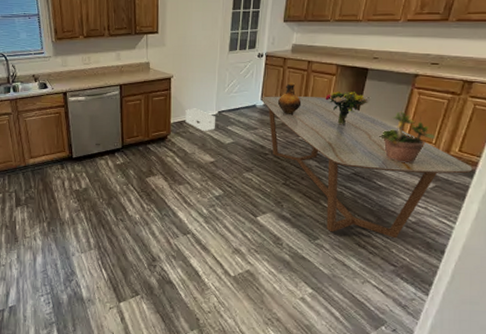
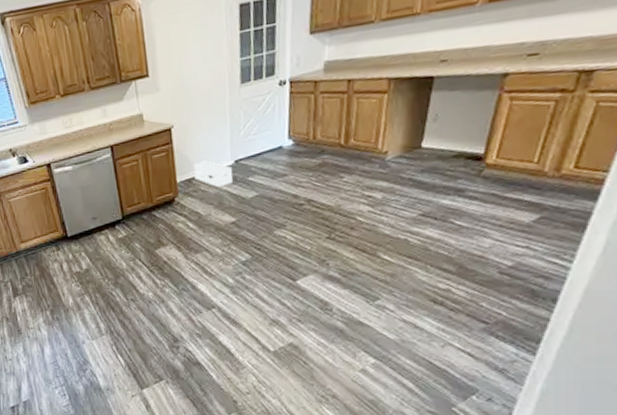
dining table: present [261,96,473,239] -> none [289,123,597,290]
ceramic jug: present [277,82,302,115] -> none [310,110,343,153]
bouquet: present [325,91,368,125] -> none [375,109,437,156]
potted plant: present [379,111,436,164] -> none [455,122,539,194]

